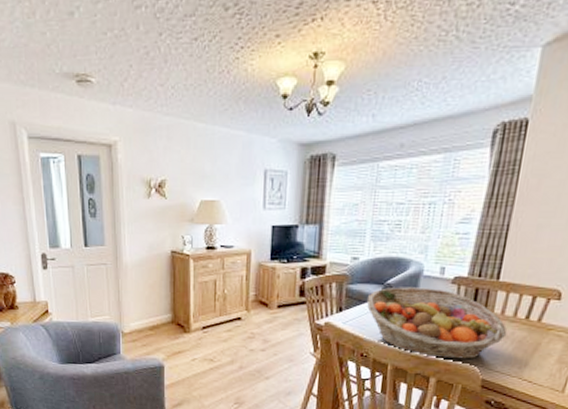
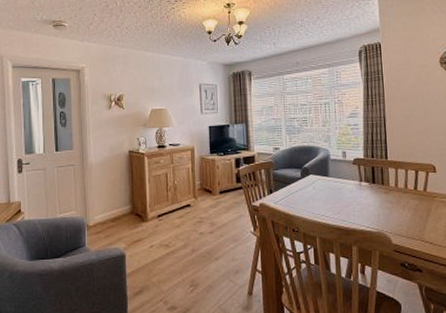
fruit basket: present [367,287,508,360] -> none [290,169,404,228]

